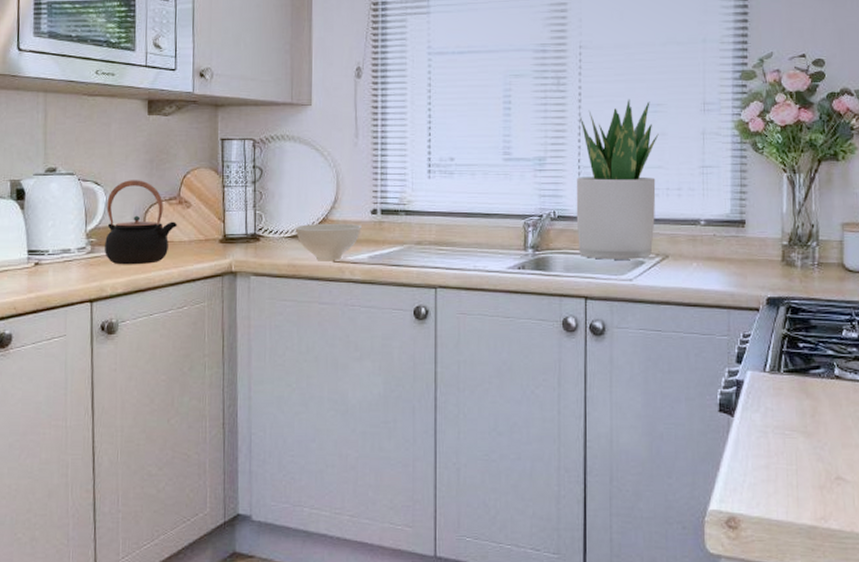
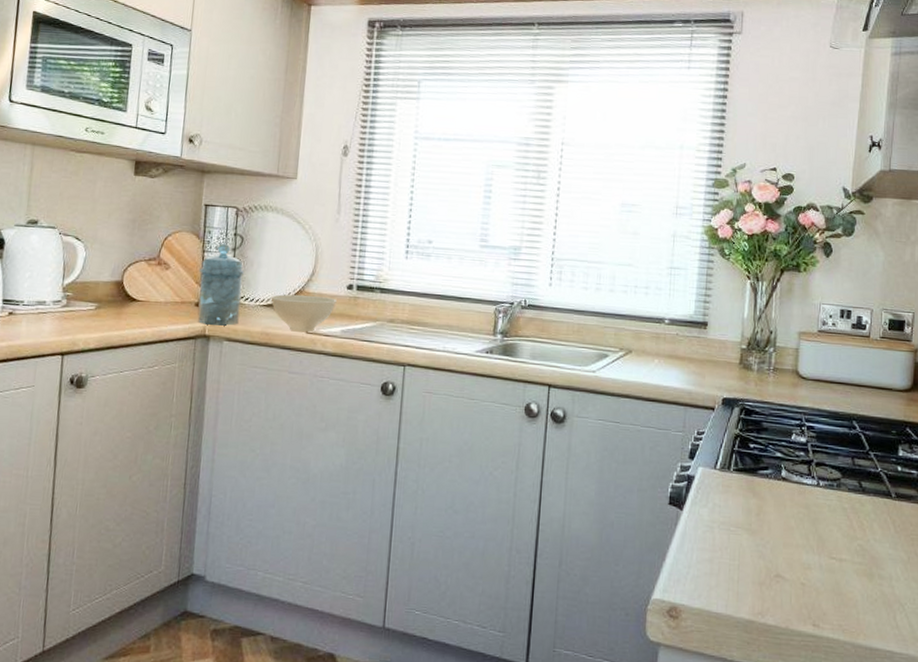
teapot: present [105,180,178,265] -> none [80,238,155,322]
canister: none [221,176,267,261] -> present [197,243,245,326]
planter: present [576,99,659,260] -> none [546,197,631,352]

